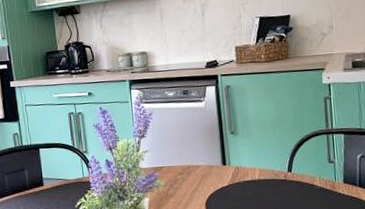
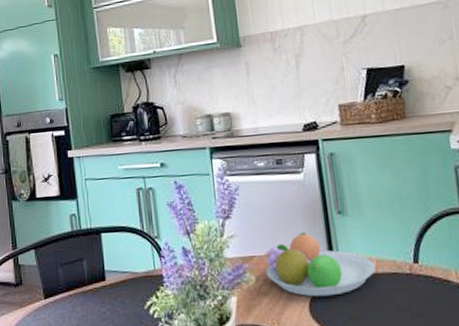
fruit bowl: none [171,149,259,198] -> present [264,233,376,297]

